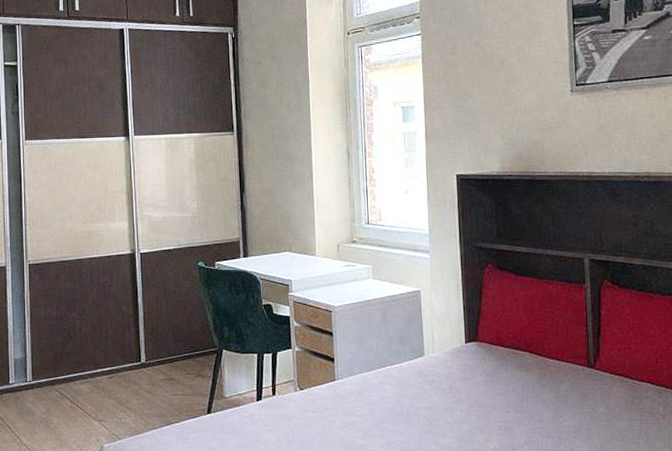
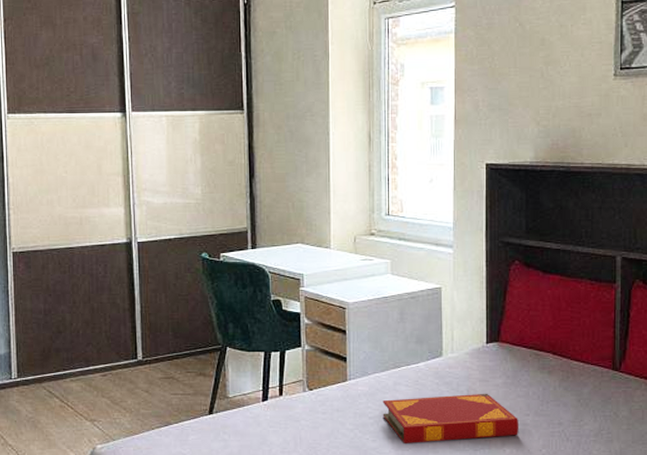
hardback book: none [369,391,501,441] -> present [382,393,518,443]

